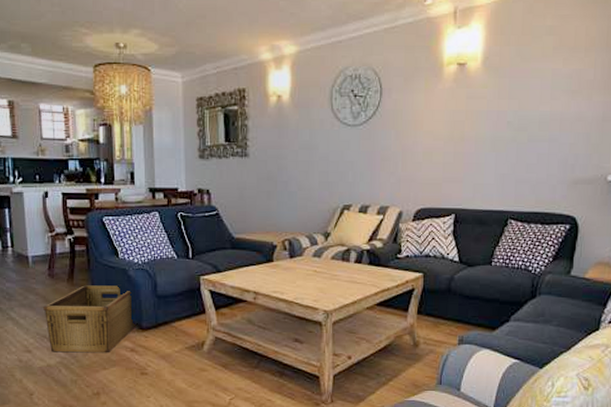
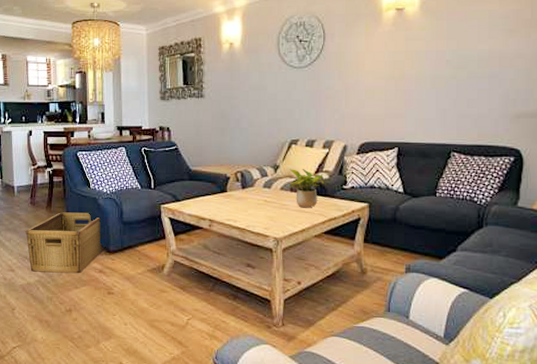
potted plant: none [340,236,378,278] -> present [288,168,325,207]

